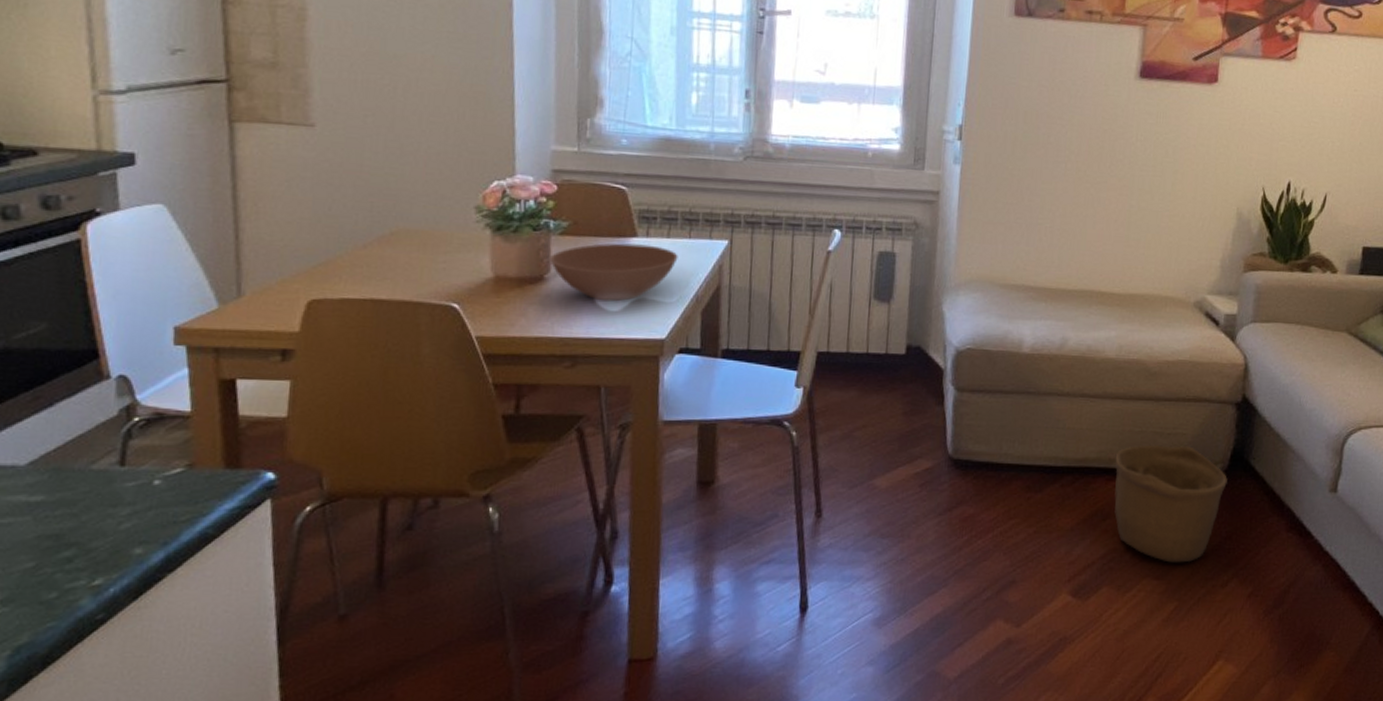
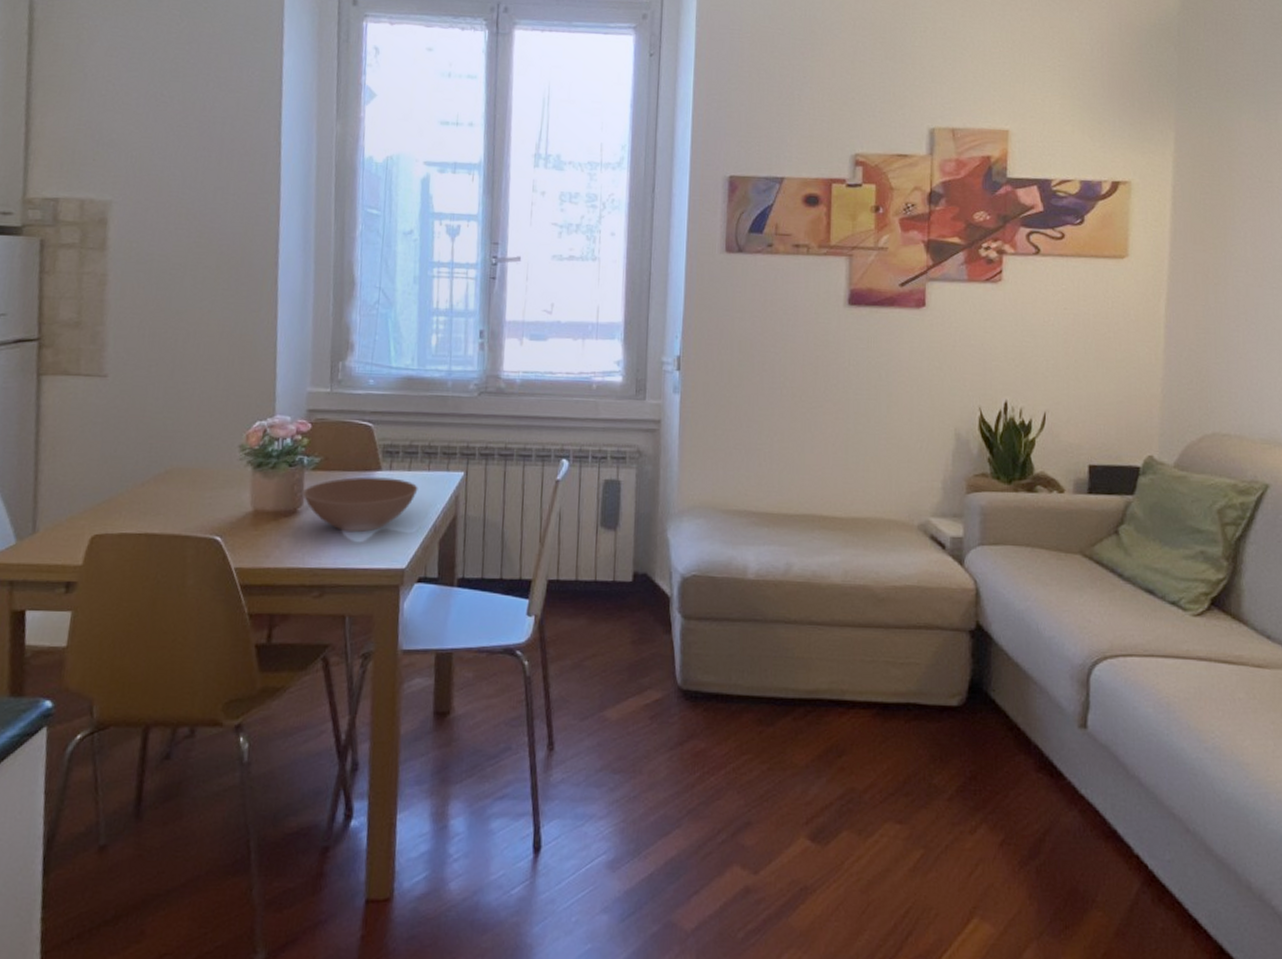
basket: present [1114,445,1227,563] -> none [847,675,967,805]

